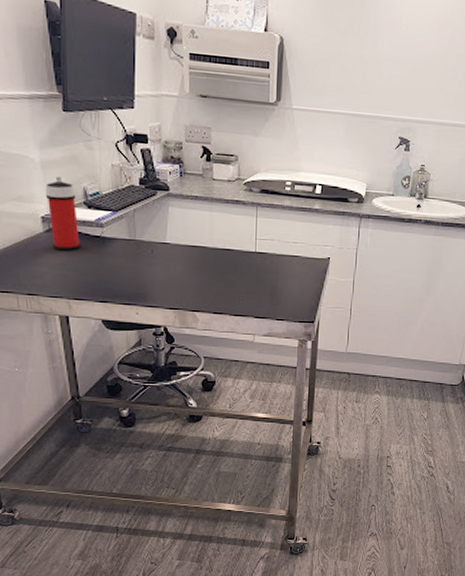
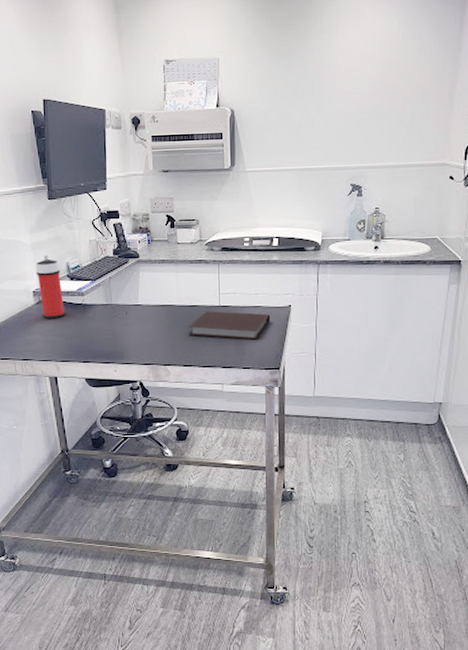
notebook: none [220,256,309,291] -> present [188,311,271,340]

